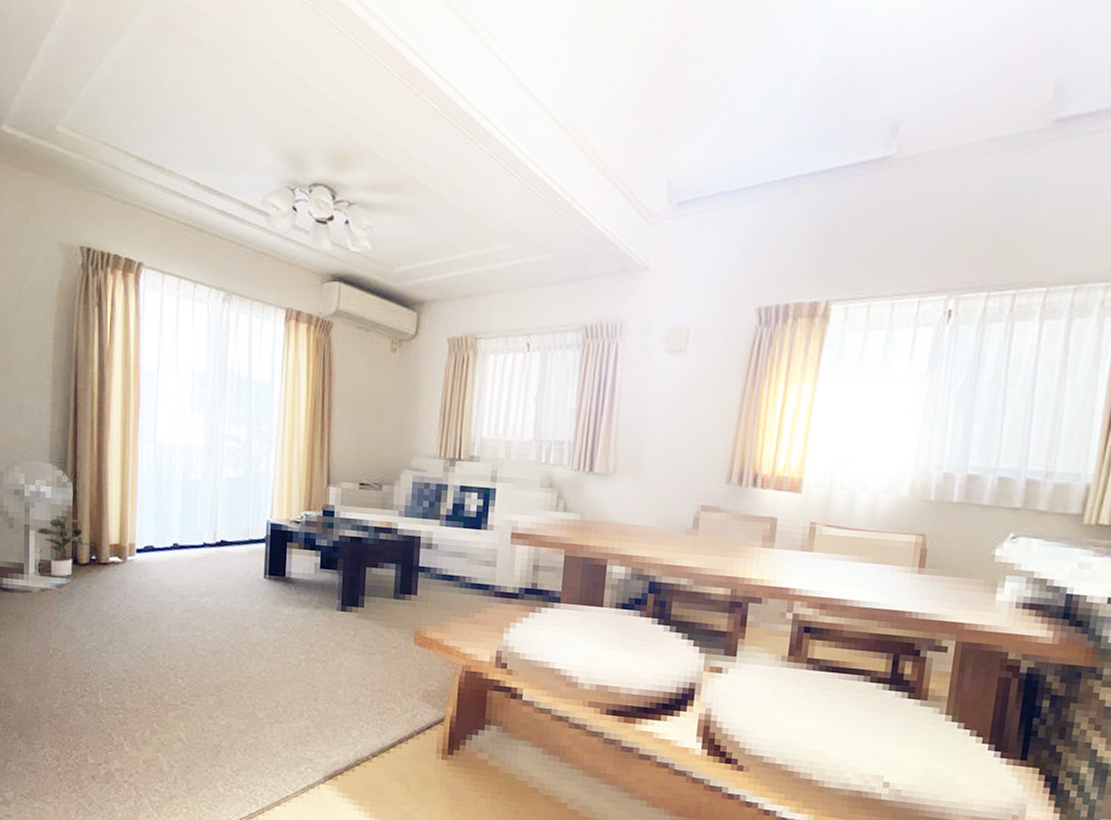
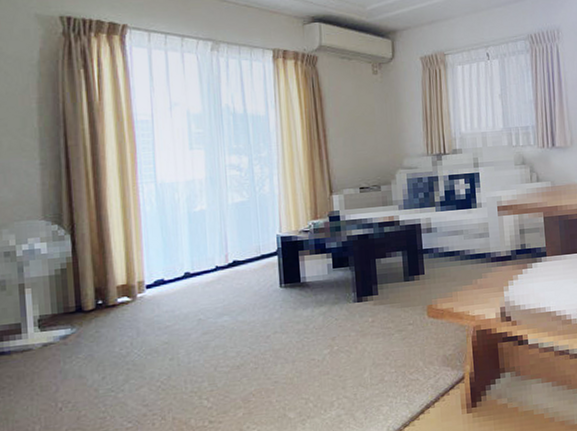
potted plant: present [36,518,95,577] -> none [33,268,100,329]

